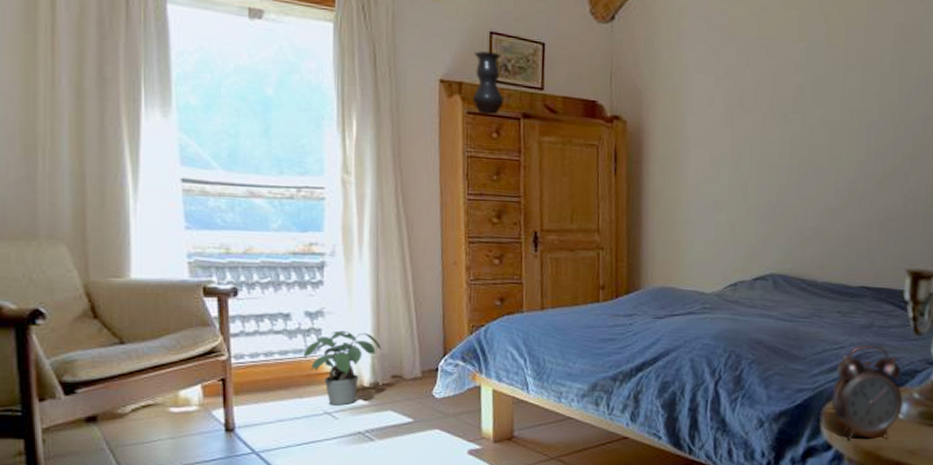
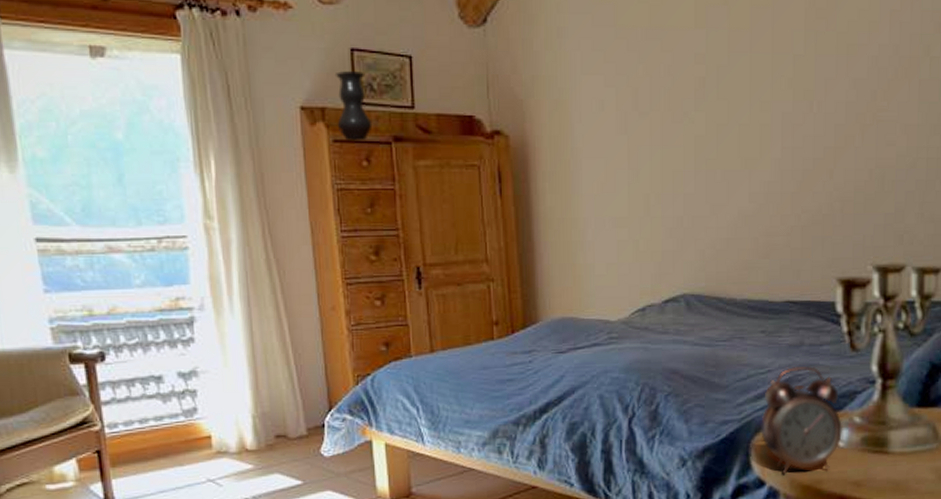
potted plant: present [303,330,382,406] -> none [180,390,262,472]

